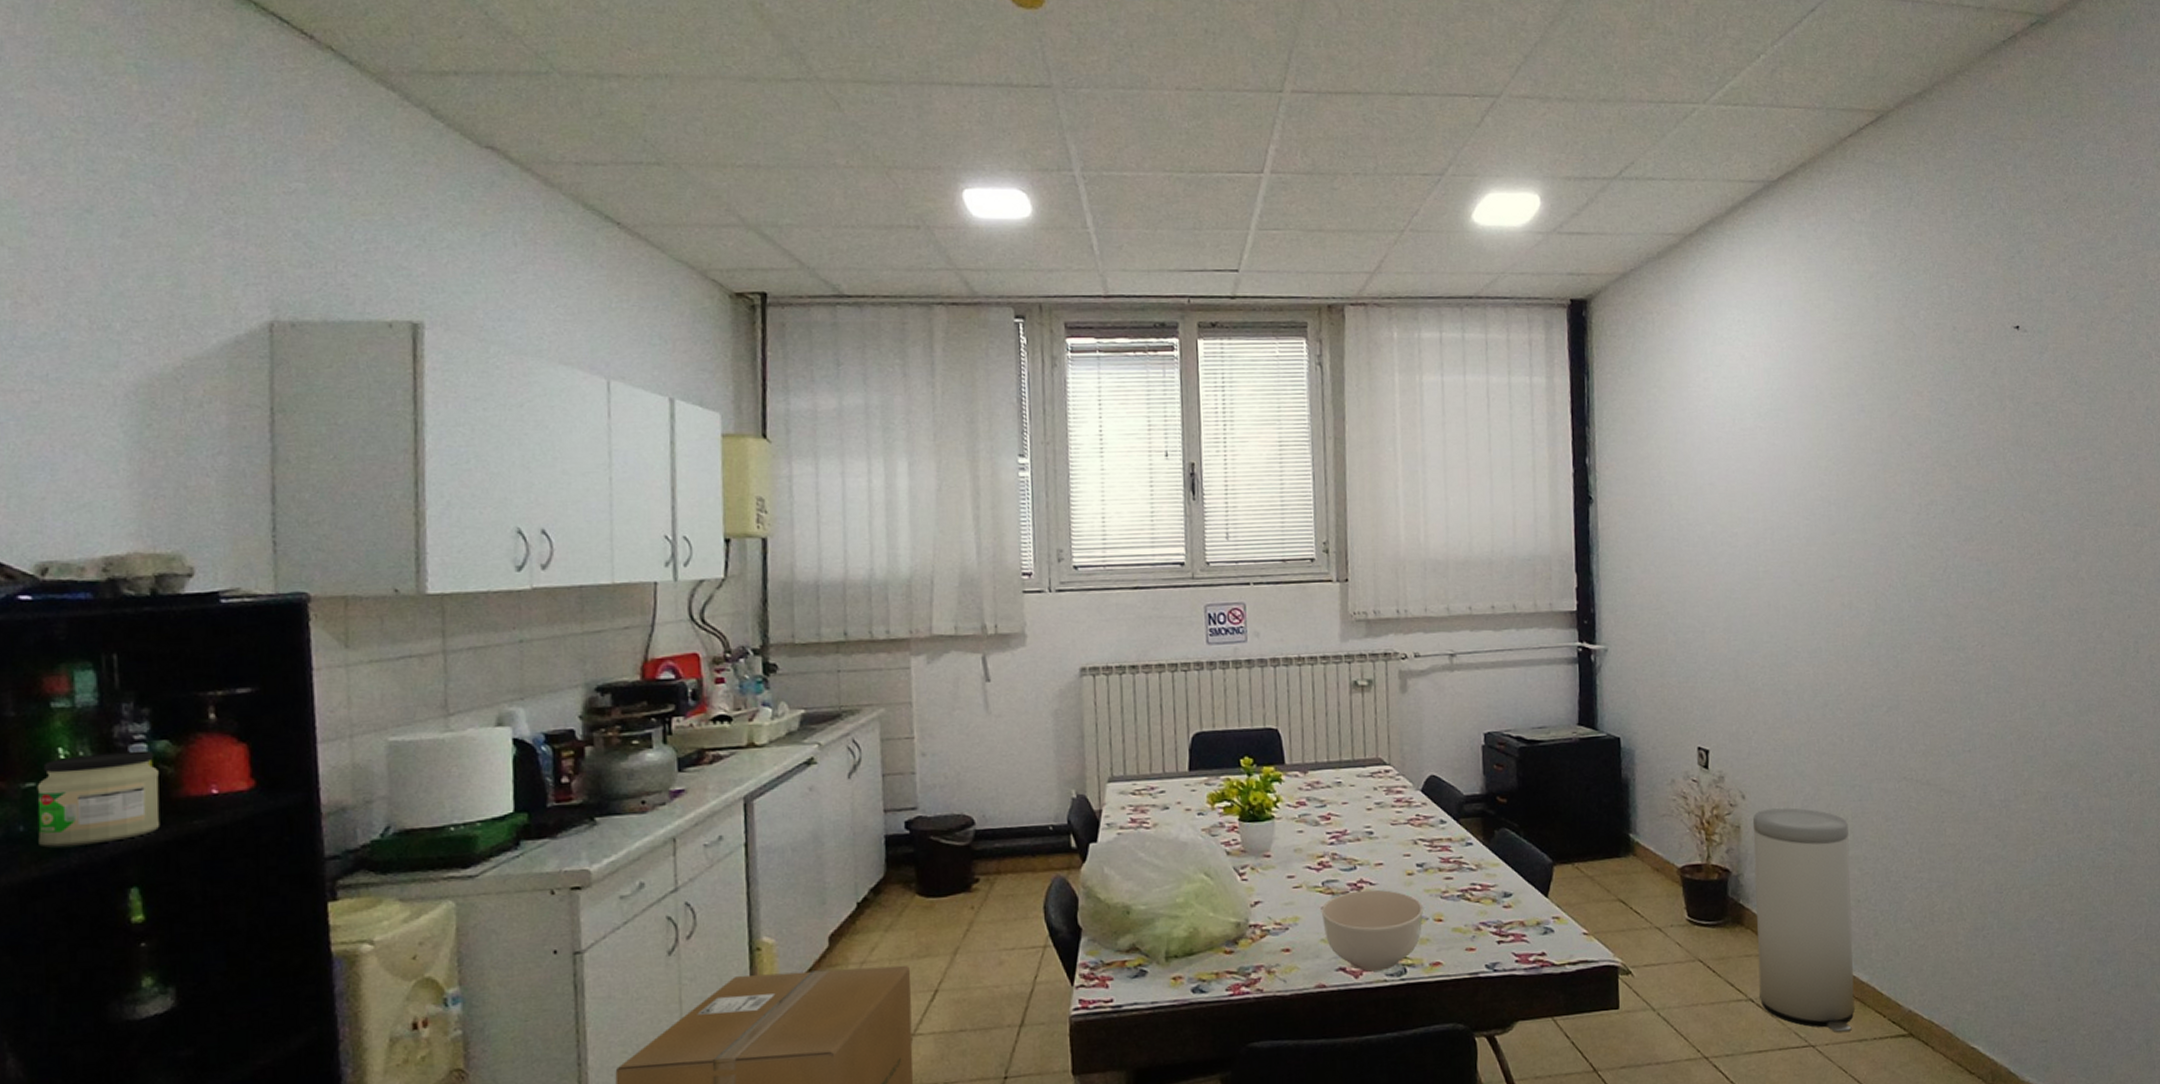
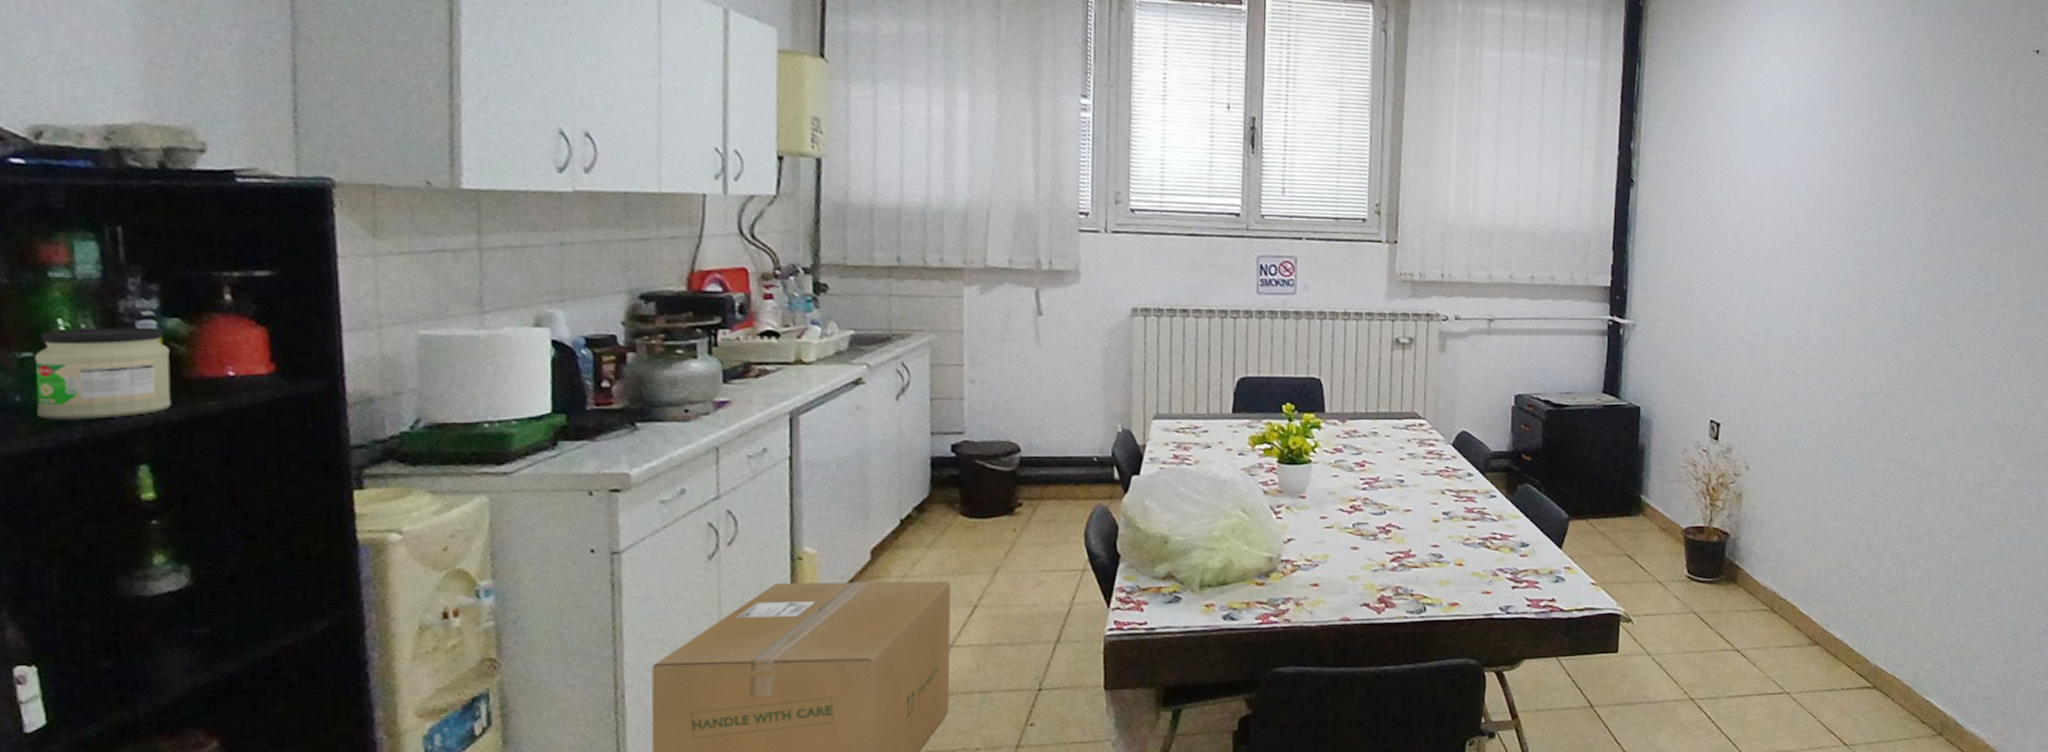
bowl: present [1321,889,1424,972] -> none [1350,533,1447,608]
pedal bin: present [1752,808,1855,1034] -> none [1745,480,1838,683]

